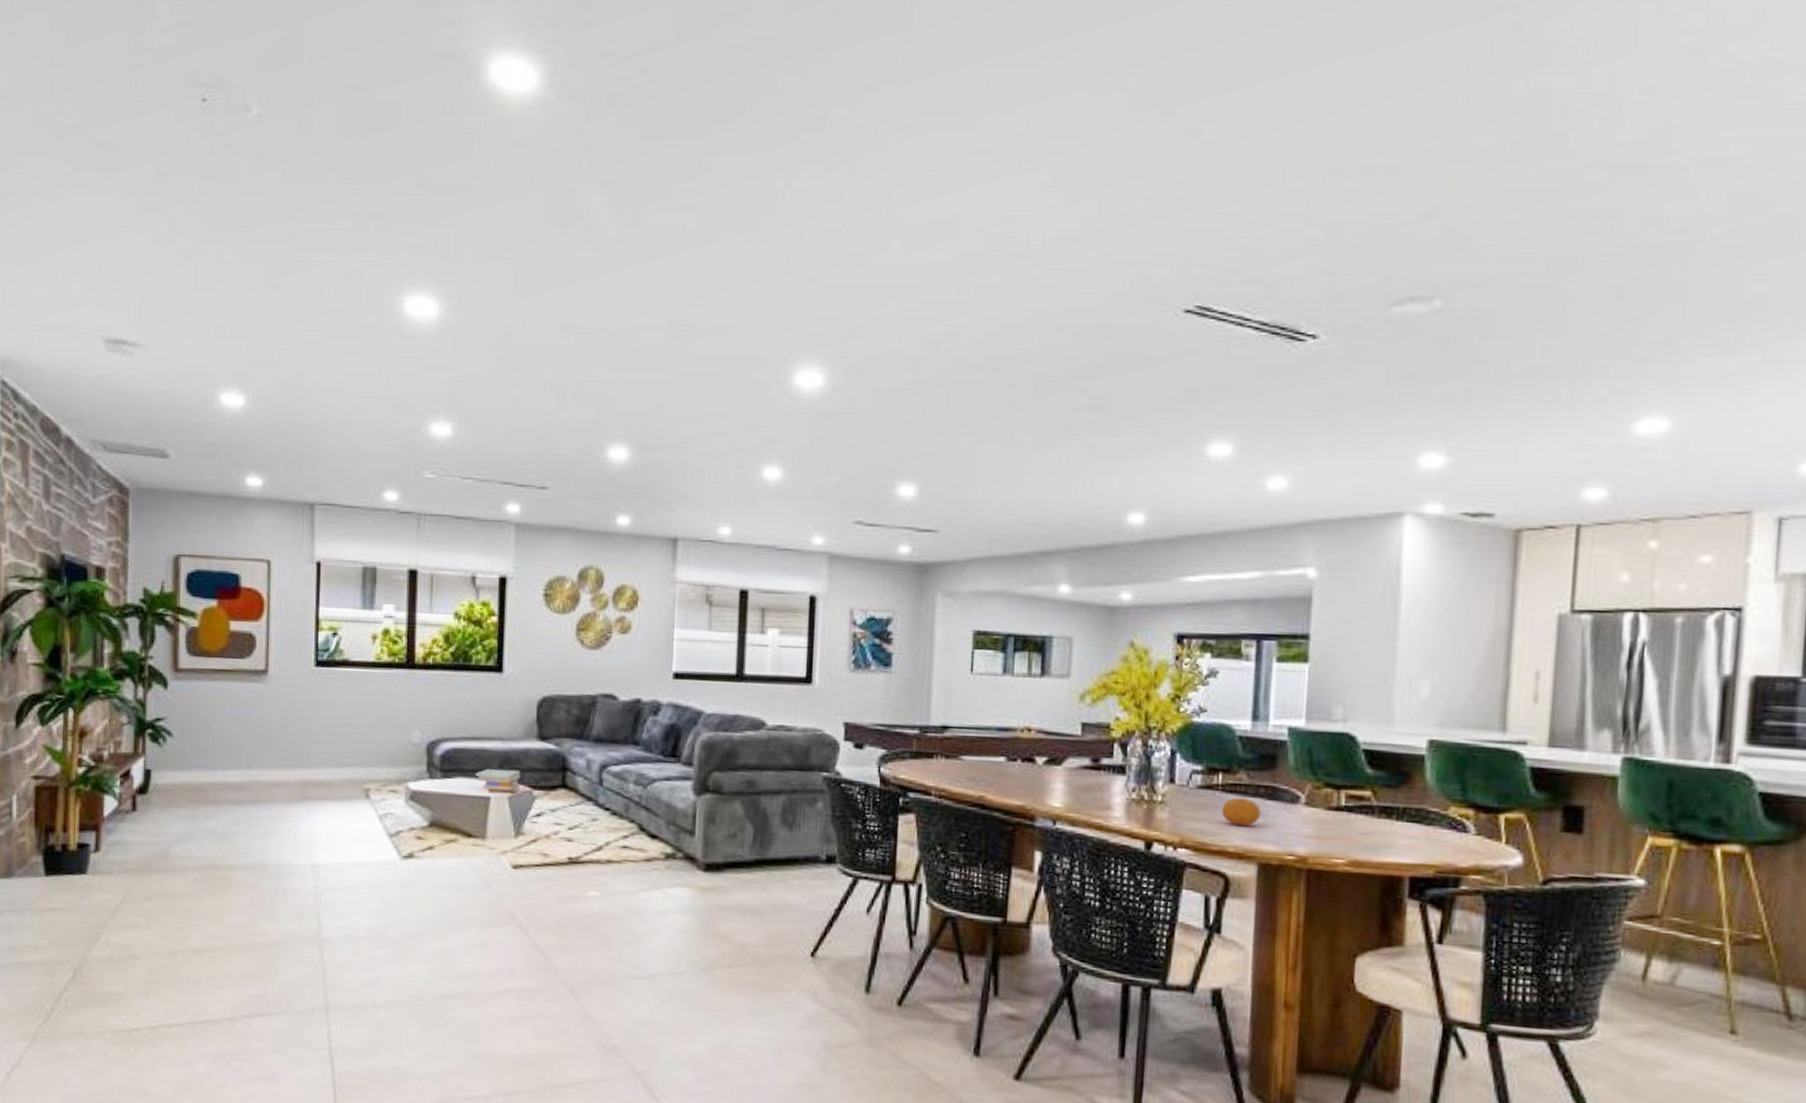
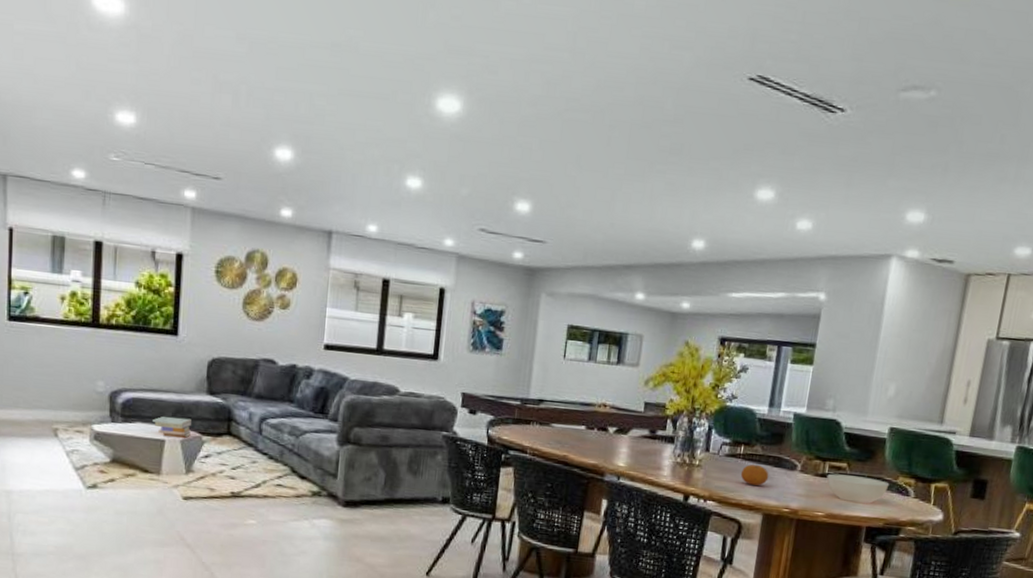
bowl: none [1344,805,1437,846] -> present [827,473,890,504]

